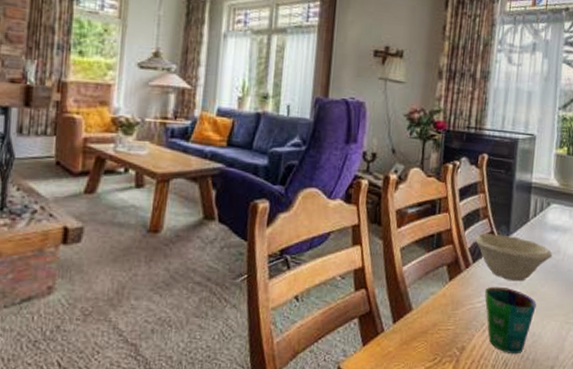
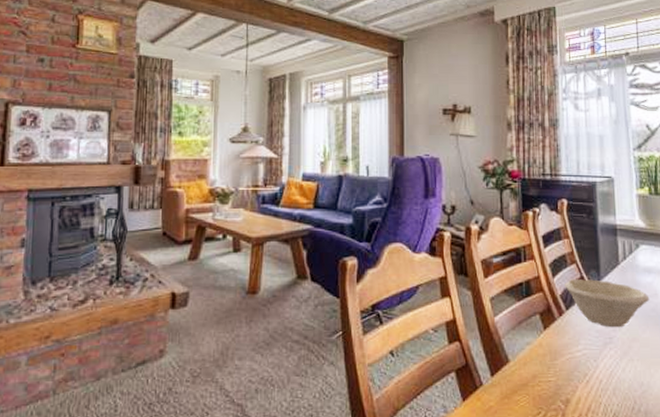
cup: present [485,286,536,355] -> none [583,334,640,407]

